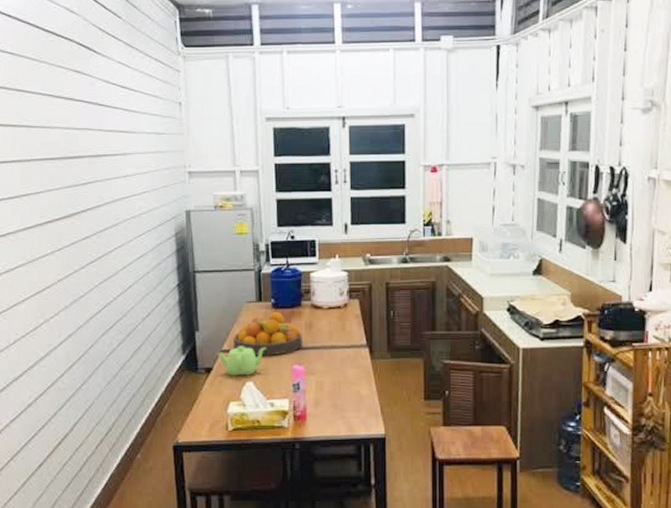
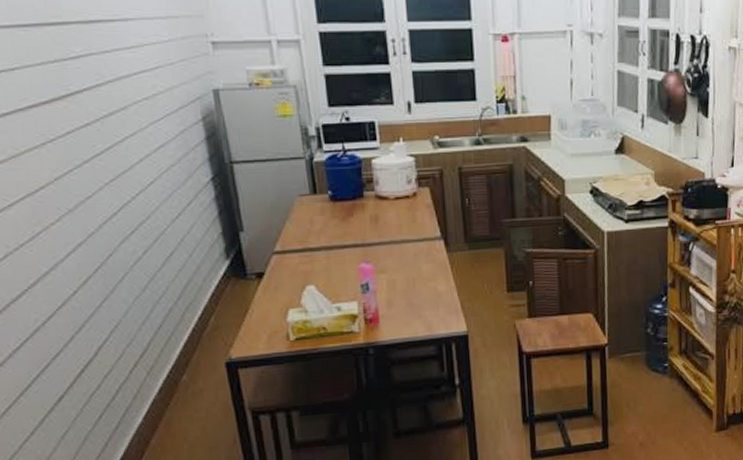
teapot: present [217,346,266,376] -> none [269,245,327,280]
fruit bowl: present [233,311,302,356] -> none [286,204,368,256]

